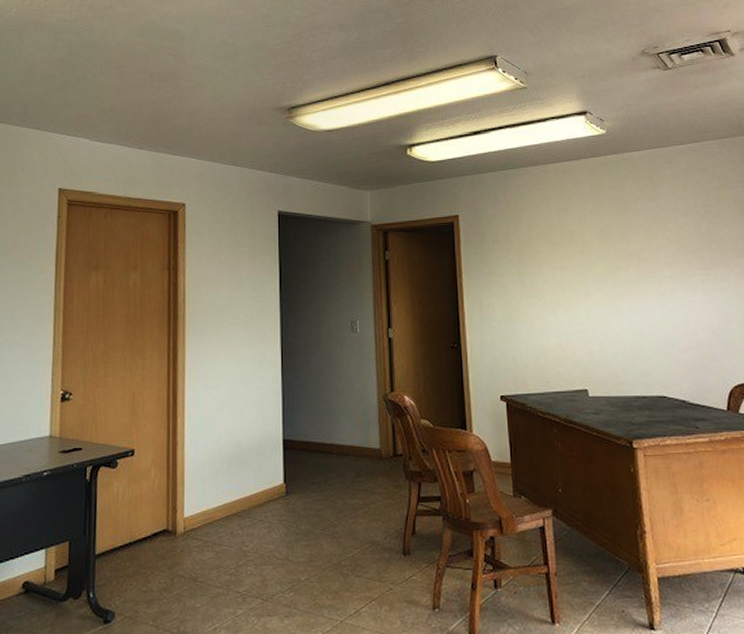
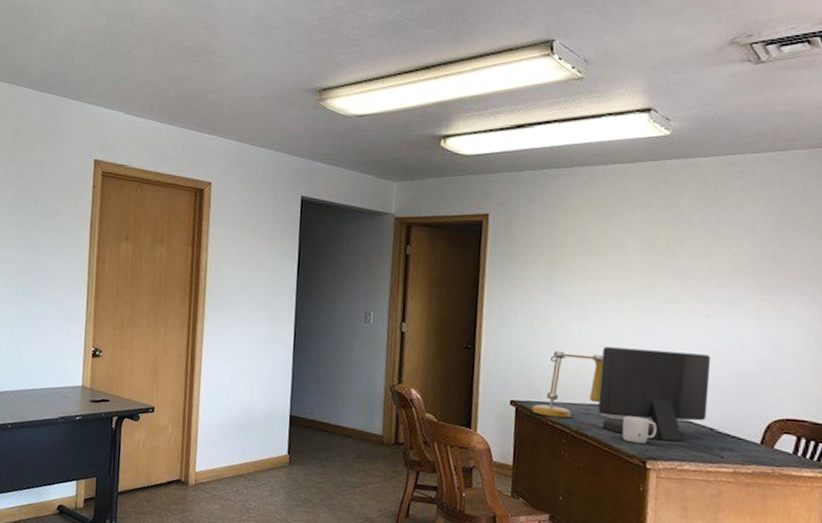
table lamp: none [520,341,583,408] -> present [530,351,604,419]
monitor: none [578,330,678,419] -> present [598,346,711,442]
mug: none [604,397,637,425] -> present [622,415,657,445]

